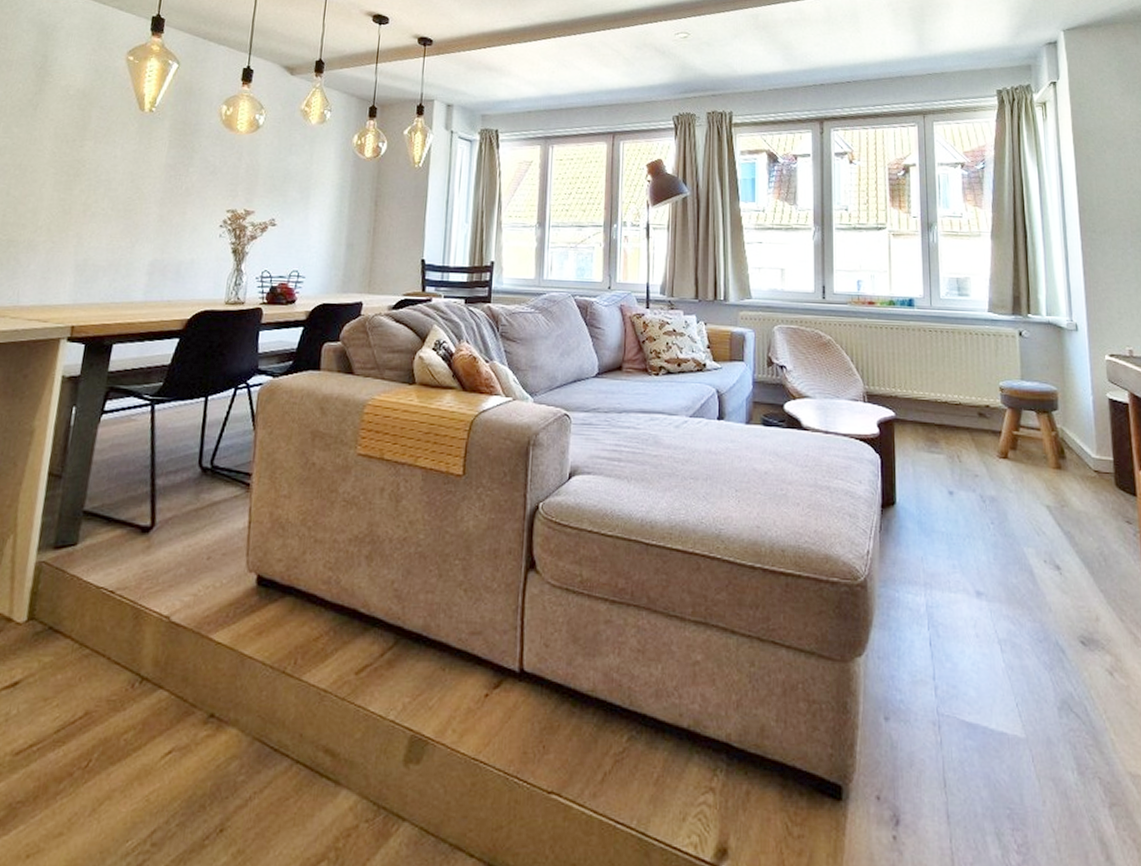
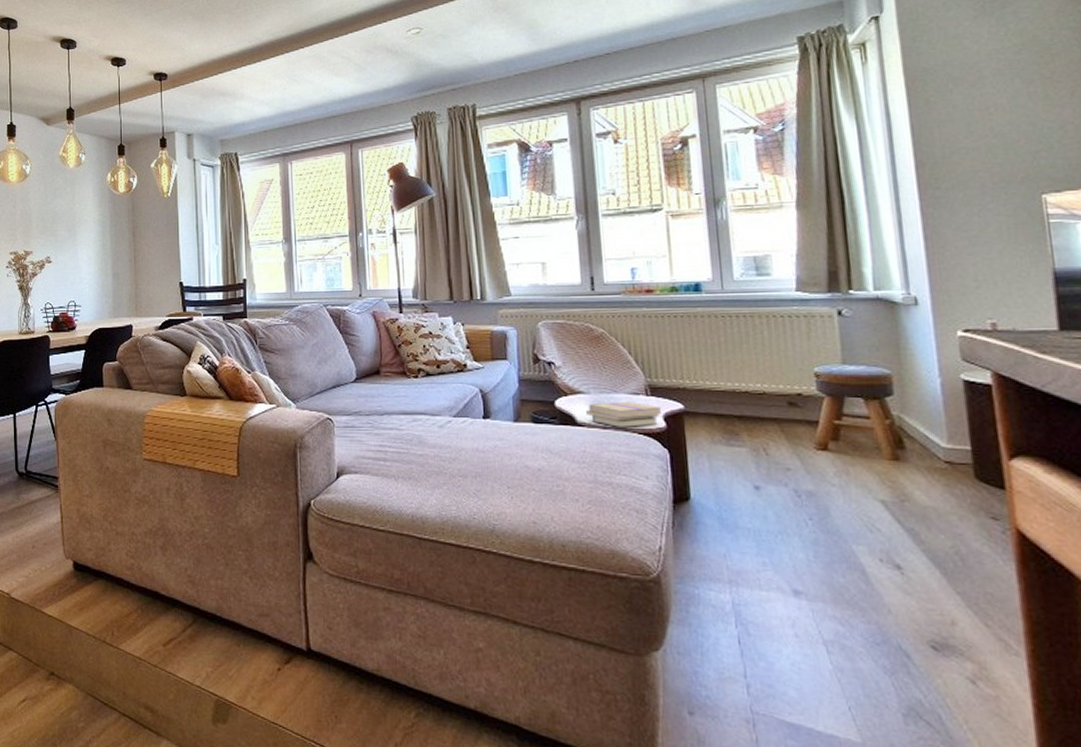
books: none [811,406,876,434] -> present [586,401,662,429]

